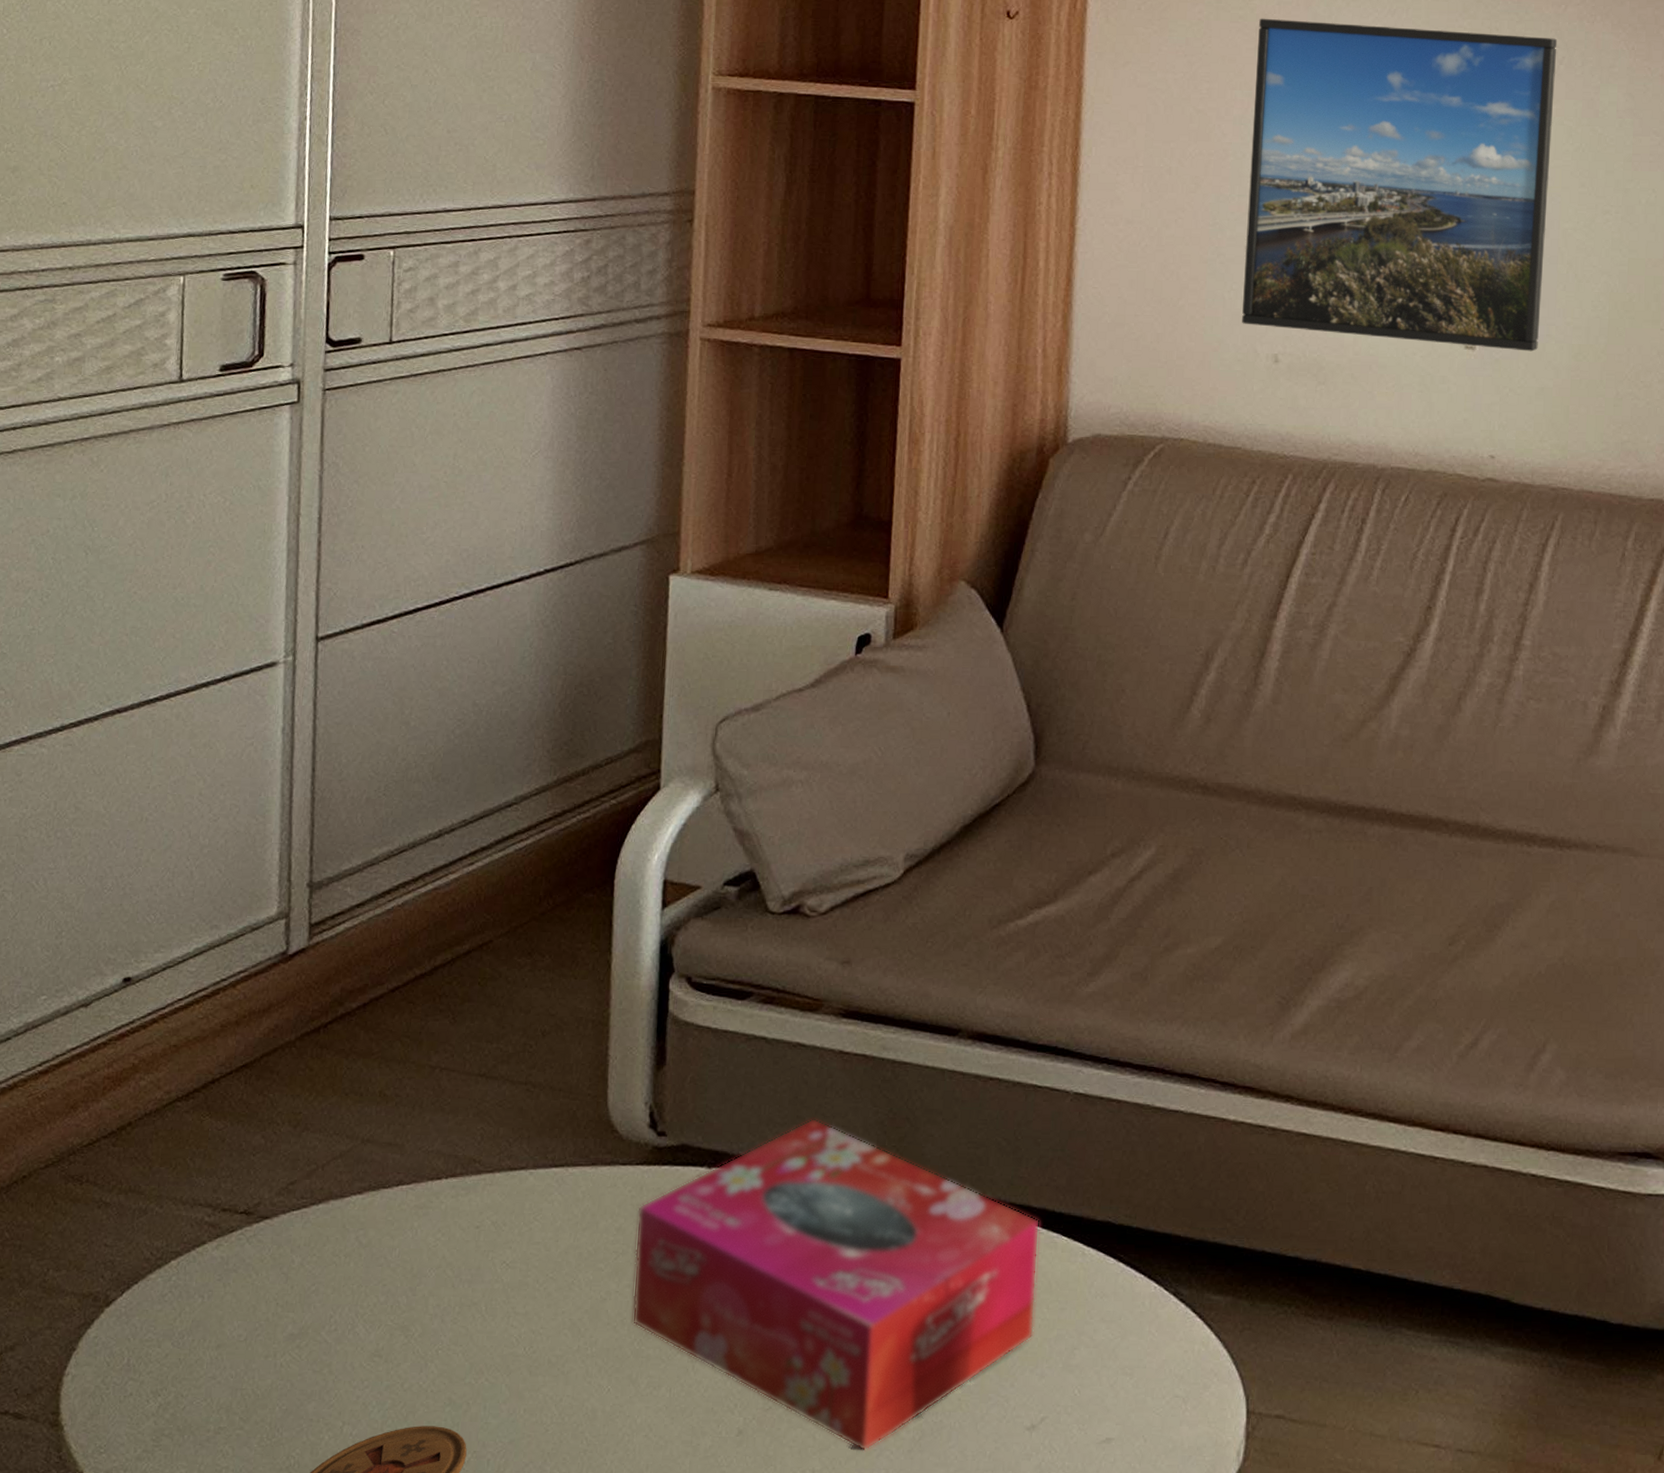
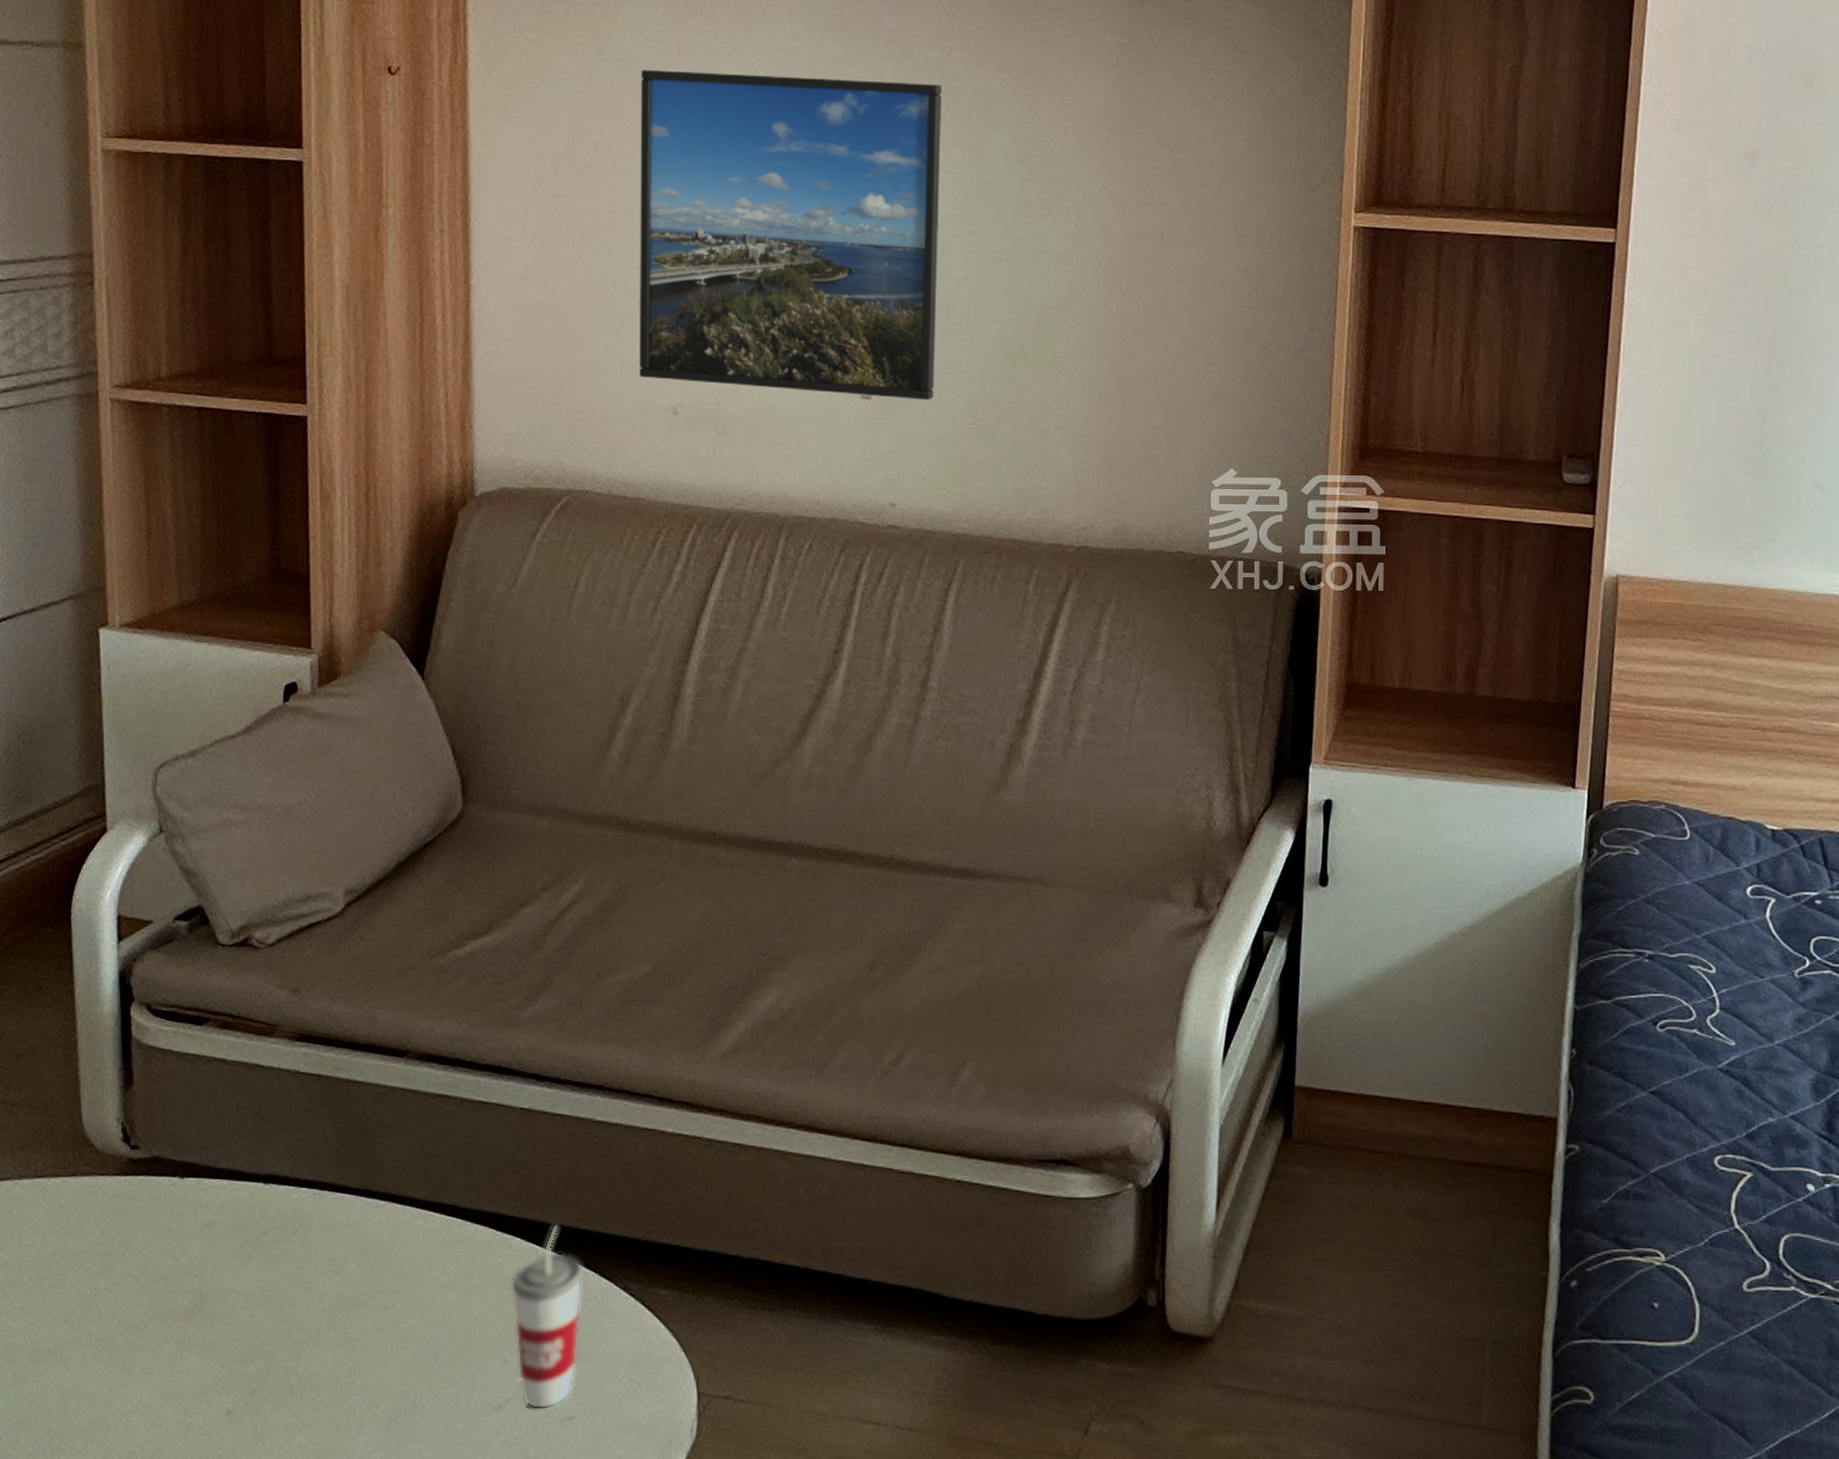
tissue box: present [632,1118,1040,1451] -> none [118,1132,495,1429]
cup: none [1053,1222,1132,1429] -> present [511,1225,583,1409]

